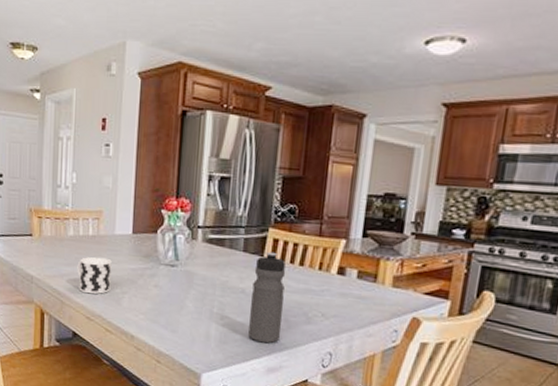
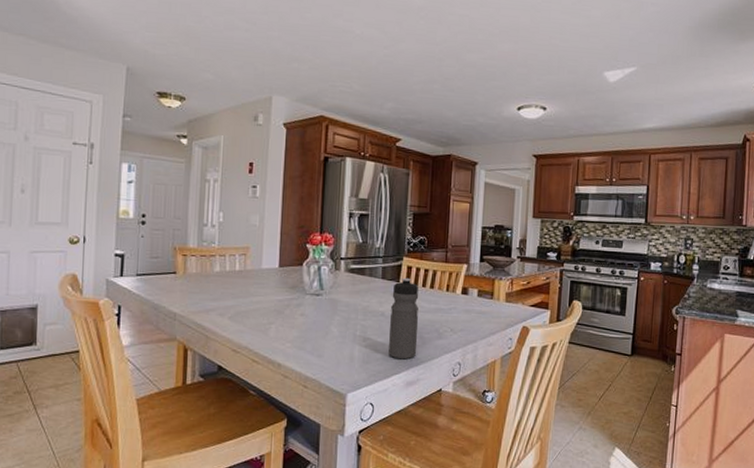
cup: present [77,256,112,294] -> none [223,290,259,327]

